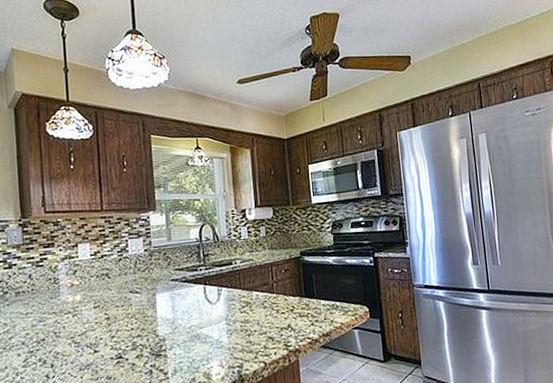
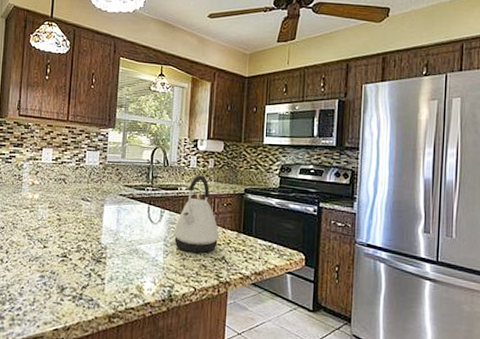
kettle: none [234,245,282,327] -> present [173,175,219,253]

